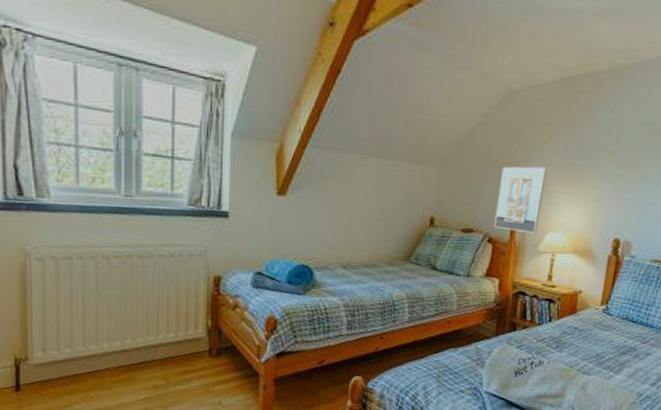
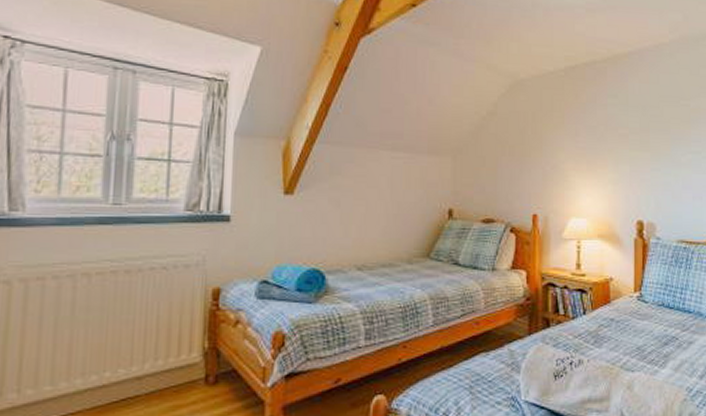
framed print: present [494,166,547,234] -> none [515,152,562,221]

